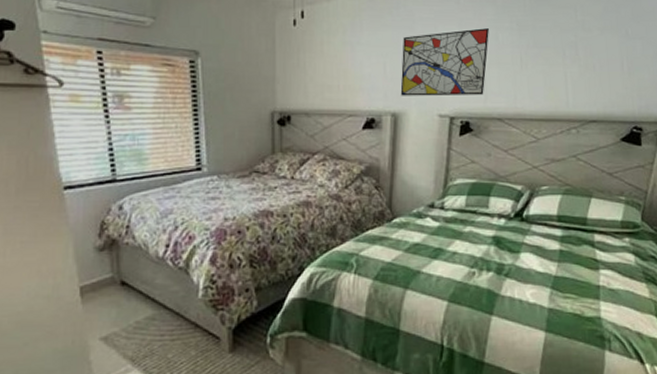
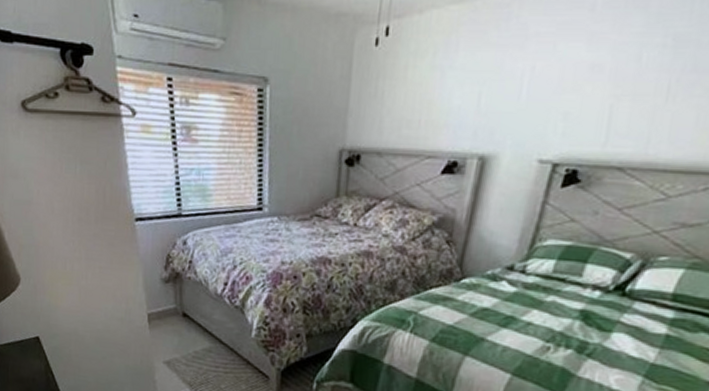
wall art: present [400,28,489,96] -> none [494,46,630,137]

